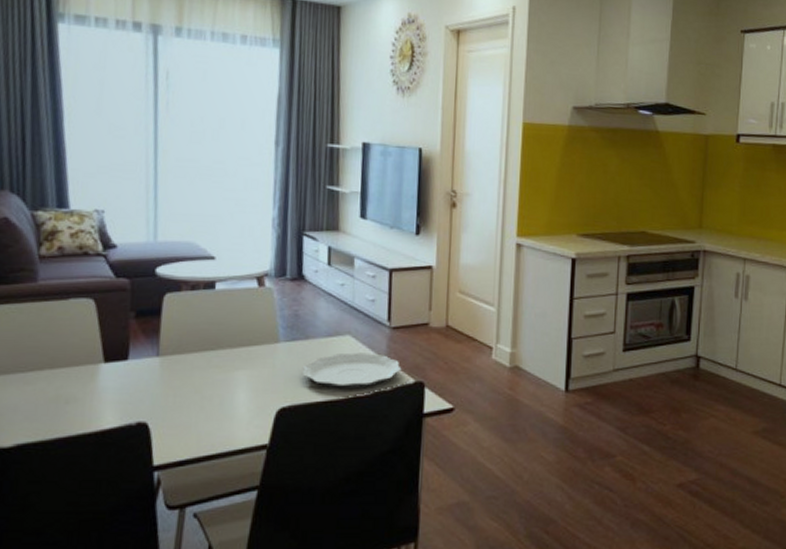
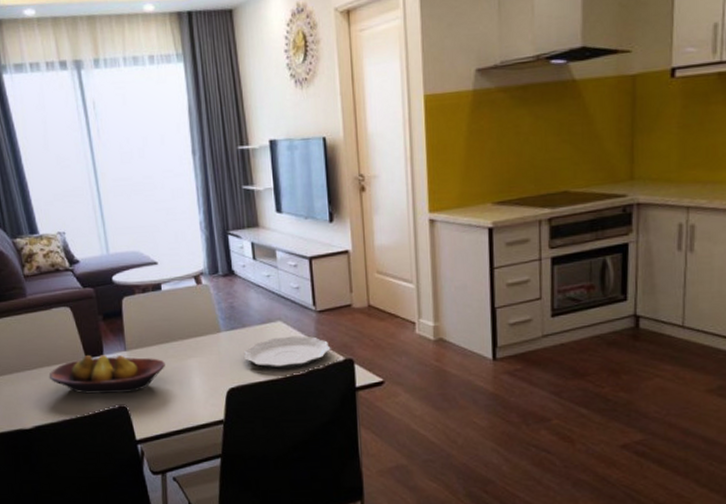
fruit bowl: none [48,359,206,408] -> present [49,355,165,394]

